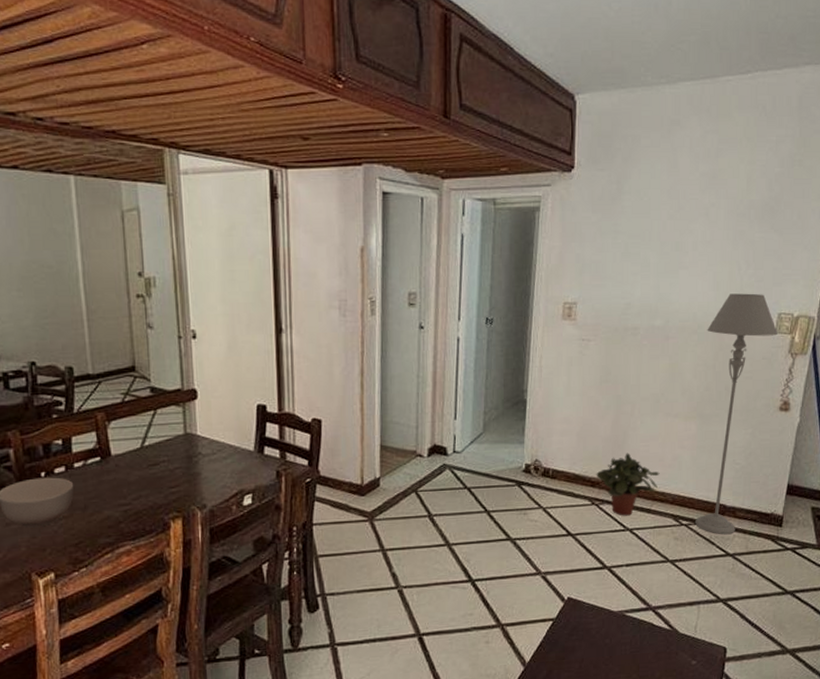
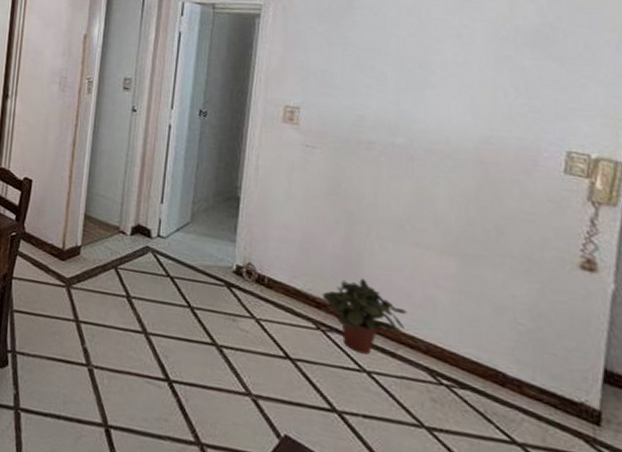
floor lamp: present [694,293,778,535] -> none [460,121,568,416]

